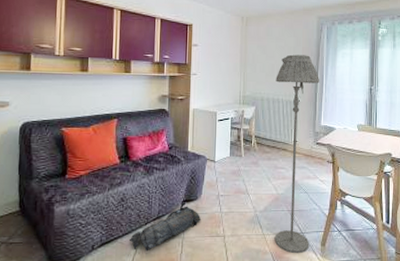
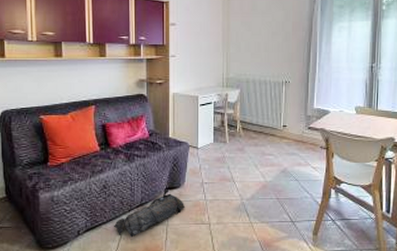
floor lamp: present [274,54,319,254] -> none [262,30,312,243]

